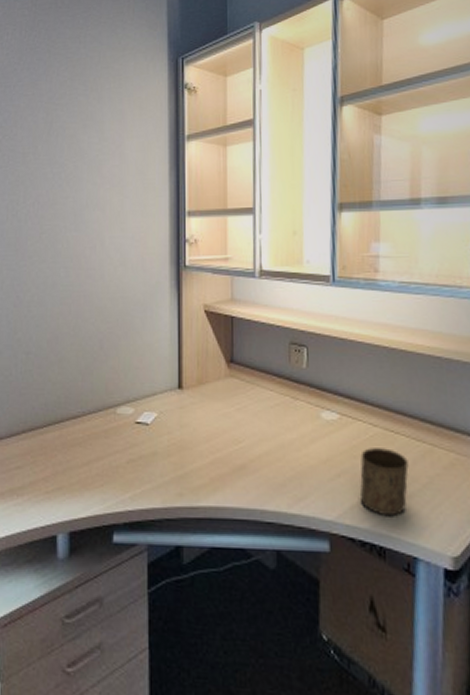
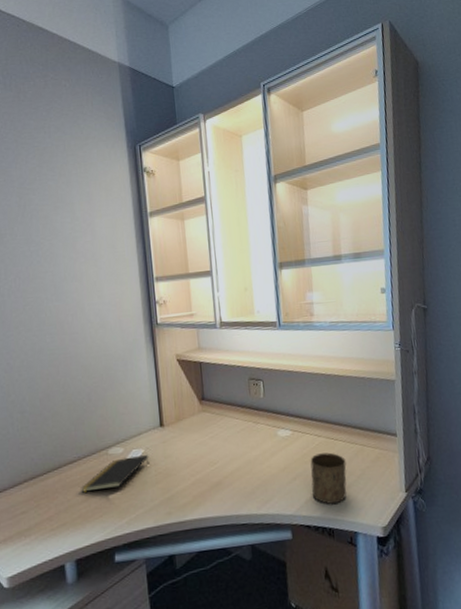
notepad: none [82,419,163,455] -> present [81,454,150,493]

